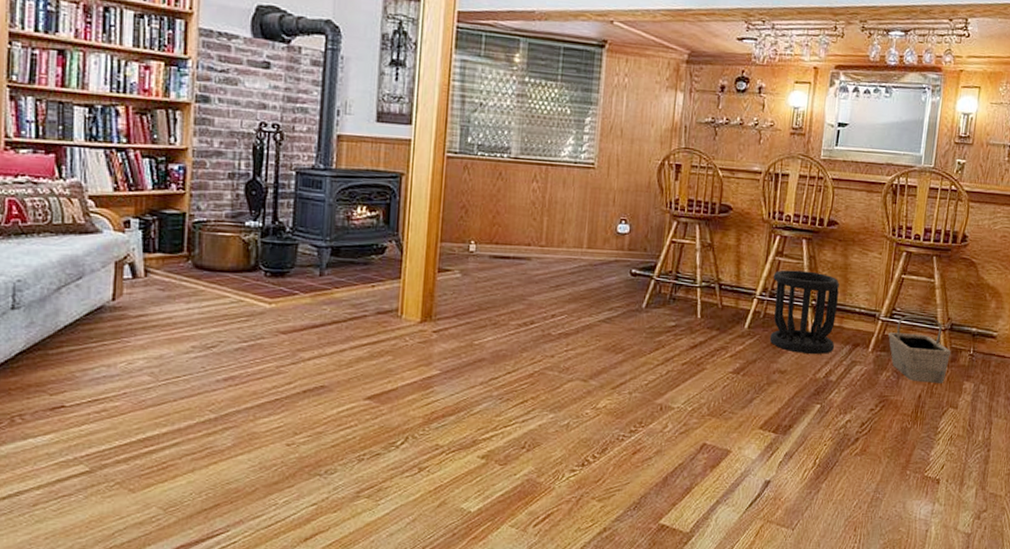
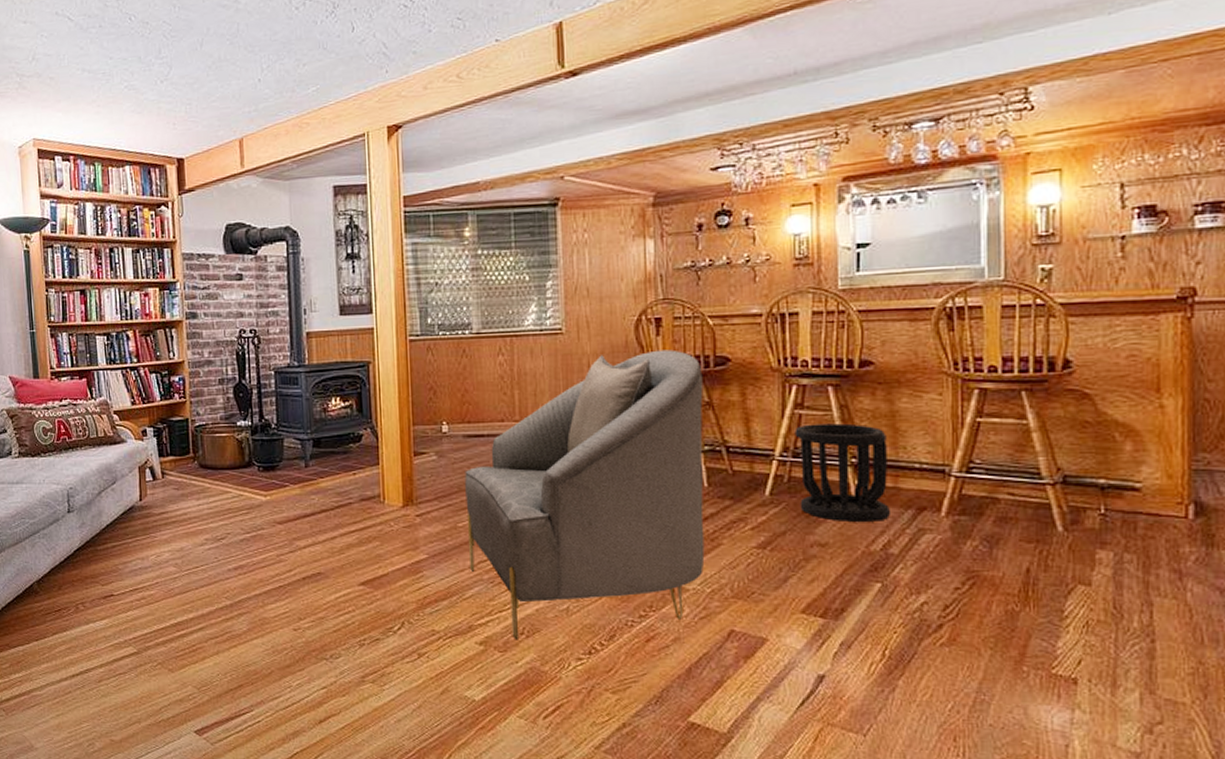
armchair: none [481,192,709,454] -> present [465,349,705,640]
basket: present [888,315,951,383] -> none [968,468,1068,553]

